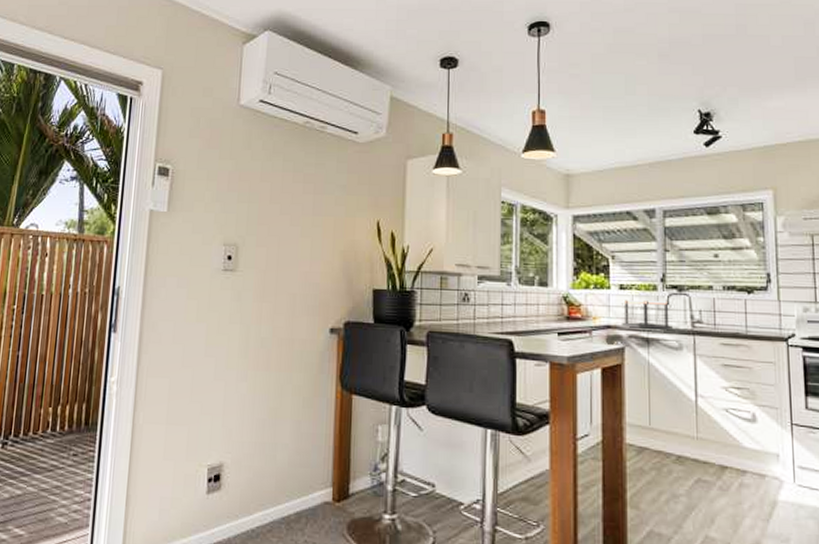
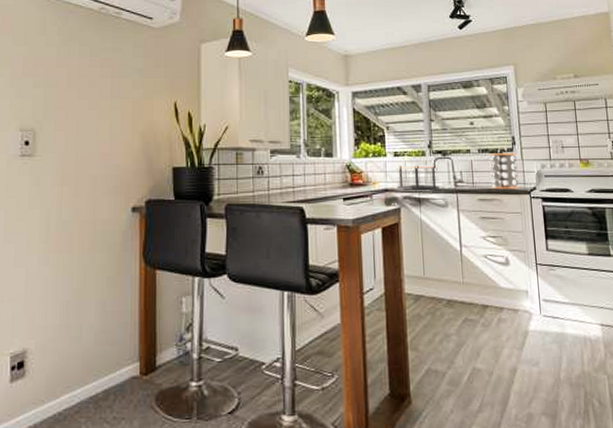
spice rack: none [735,285,775,335] -> present [488,147,520,190]

